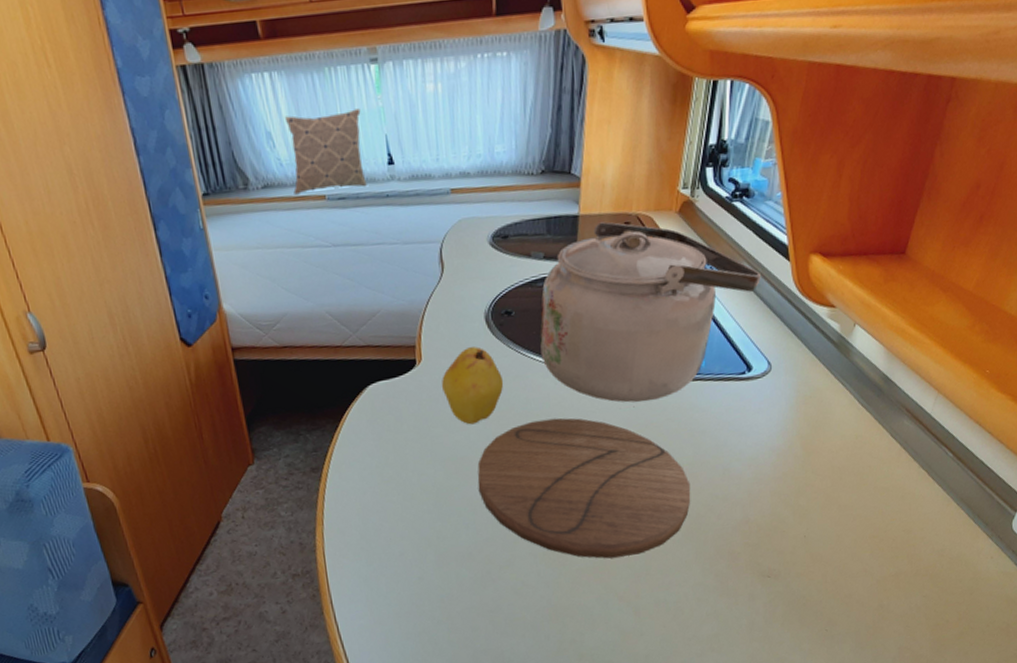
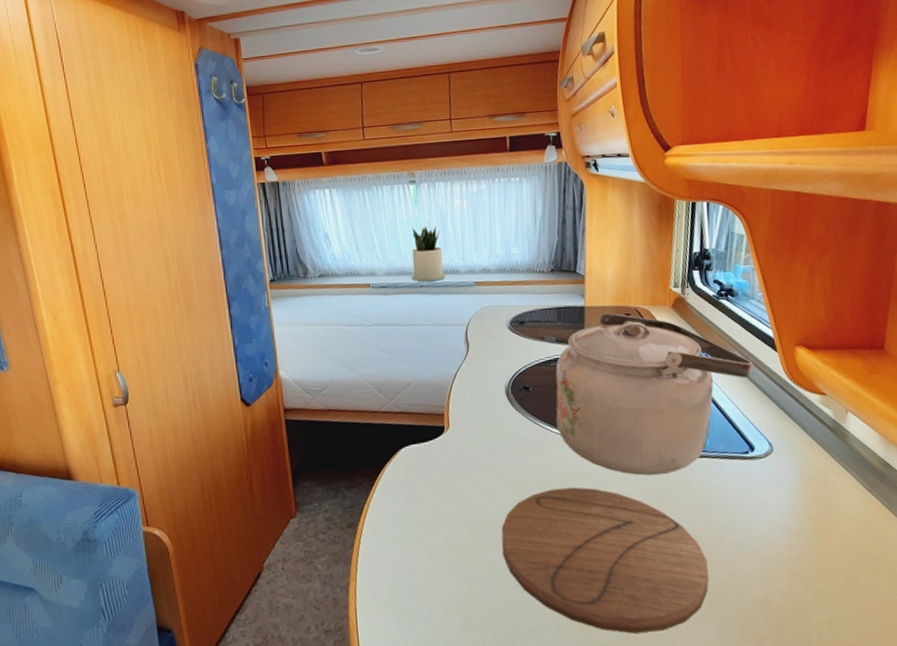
pillow: present [286,108,367,195] -> none [341,217,405,283]
planter: none [373,118,417,191] -> present [410,226,446,282]
fruit: present [441,347,504,425] -> none [467,417,524,490]

